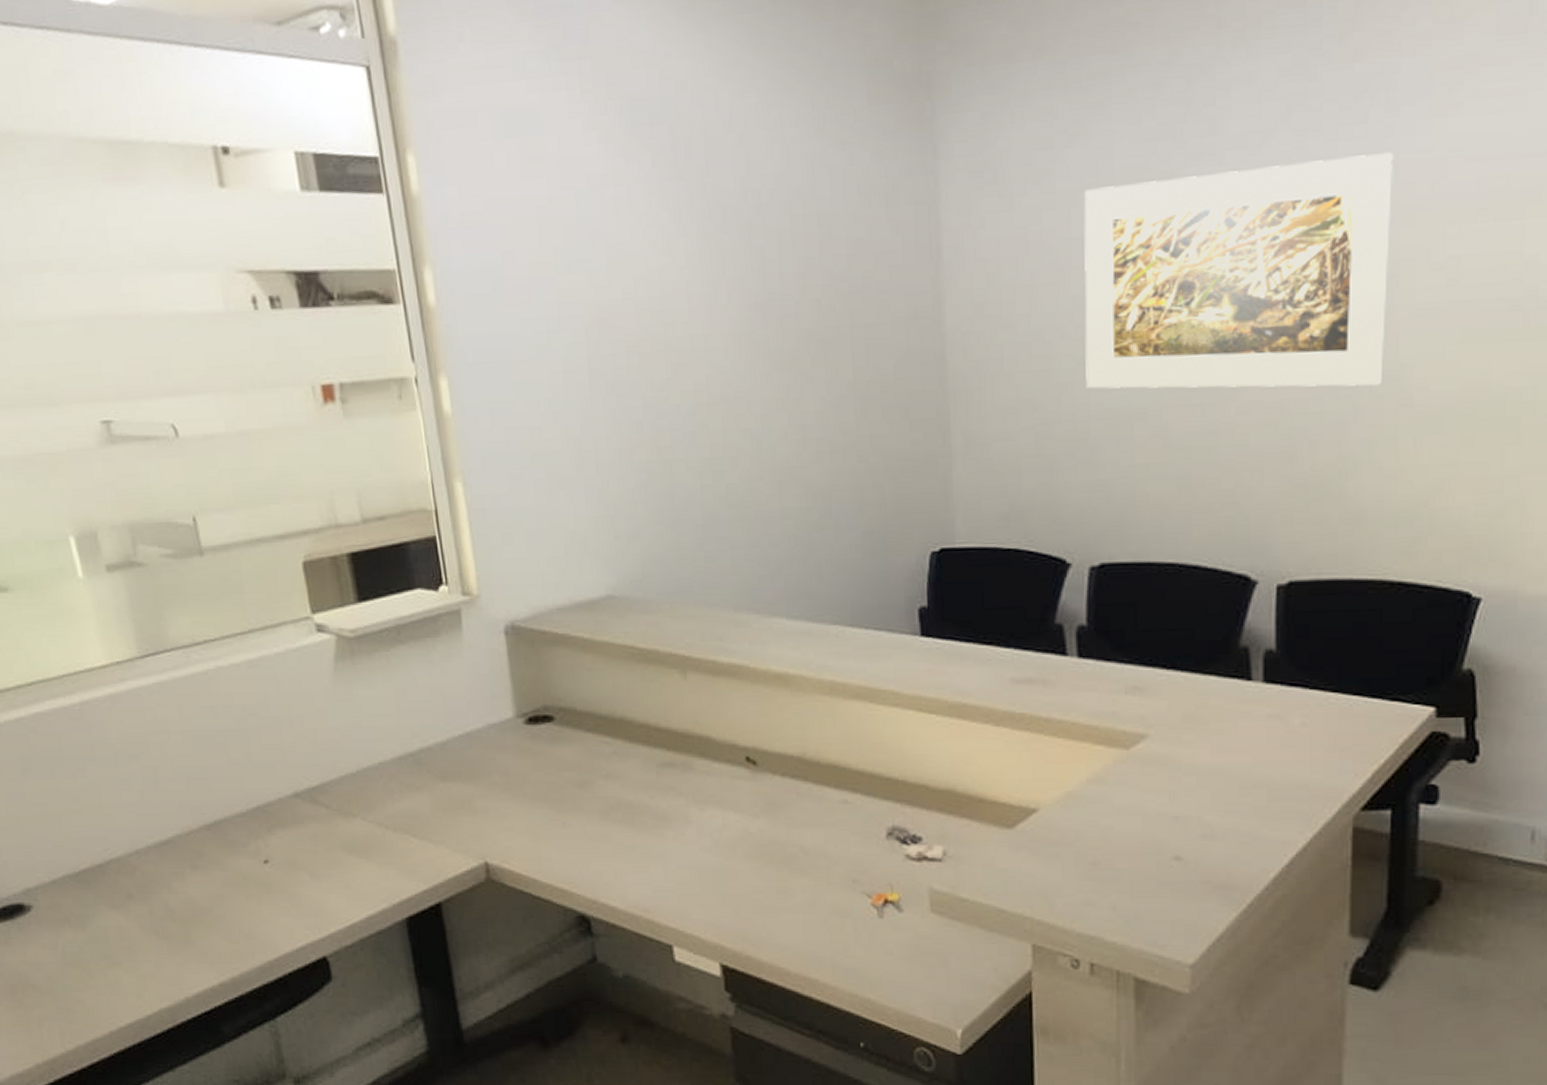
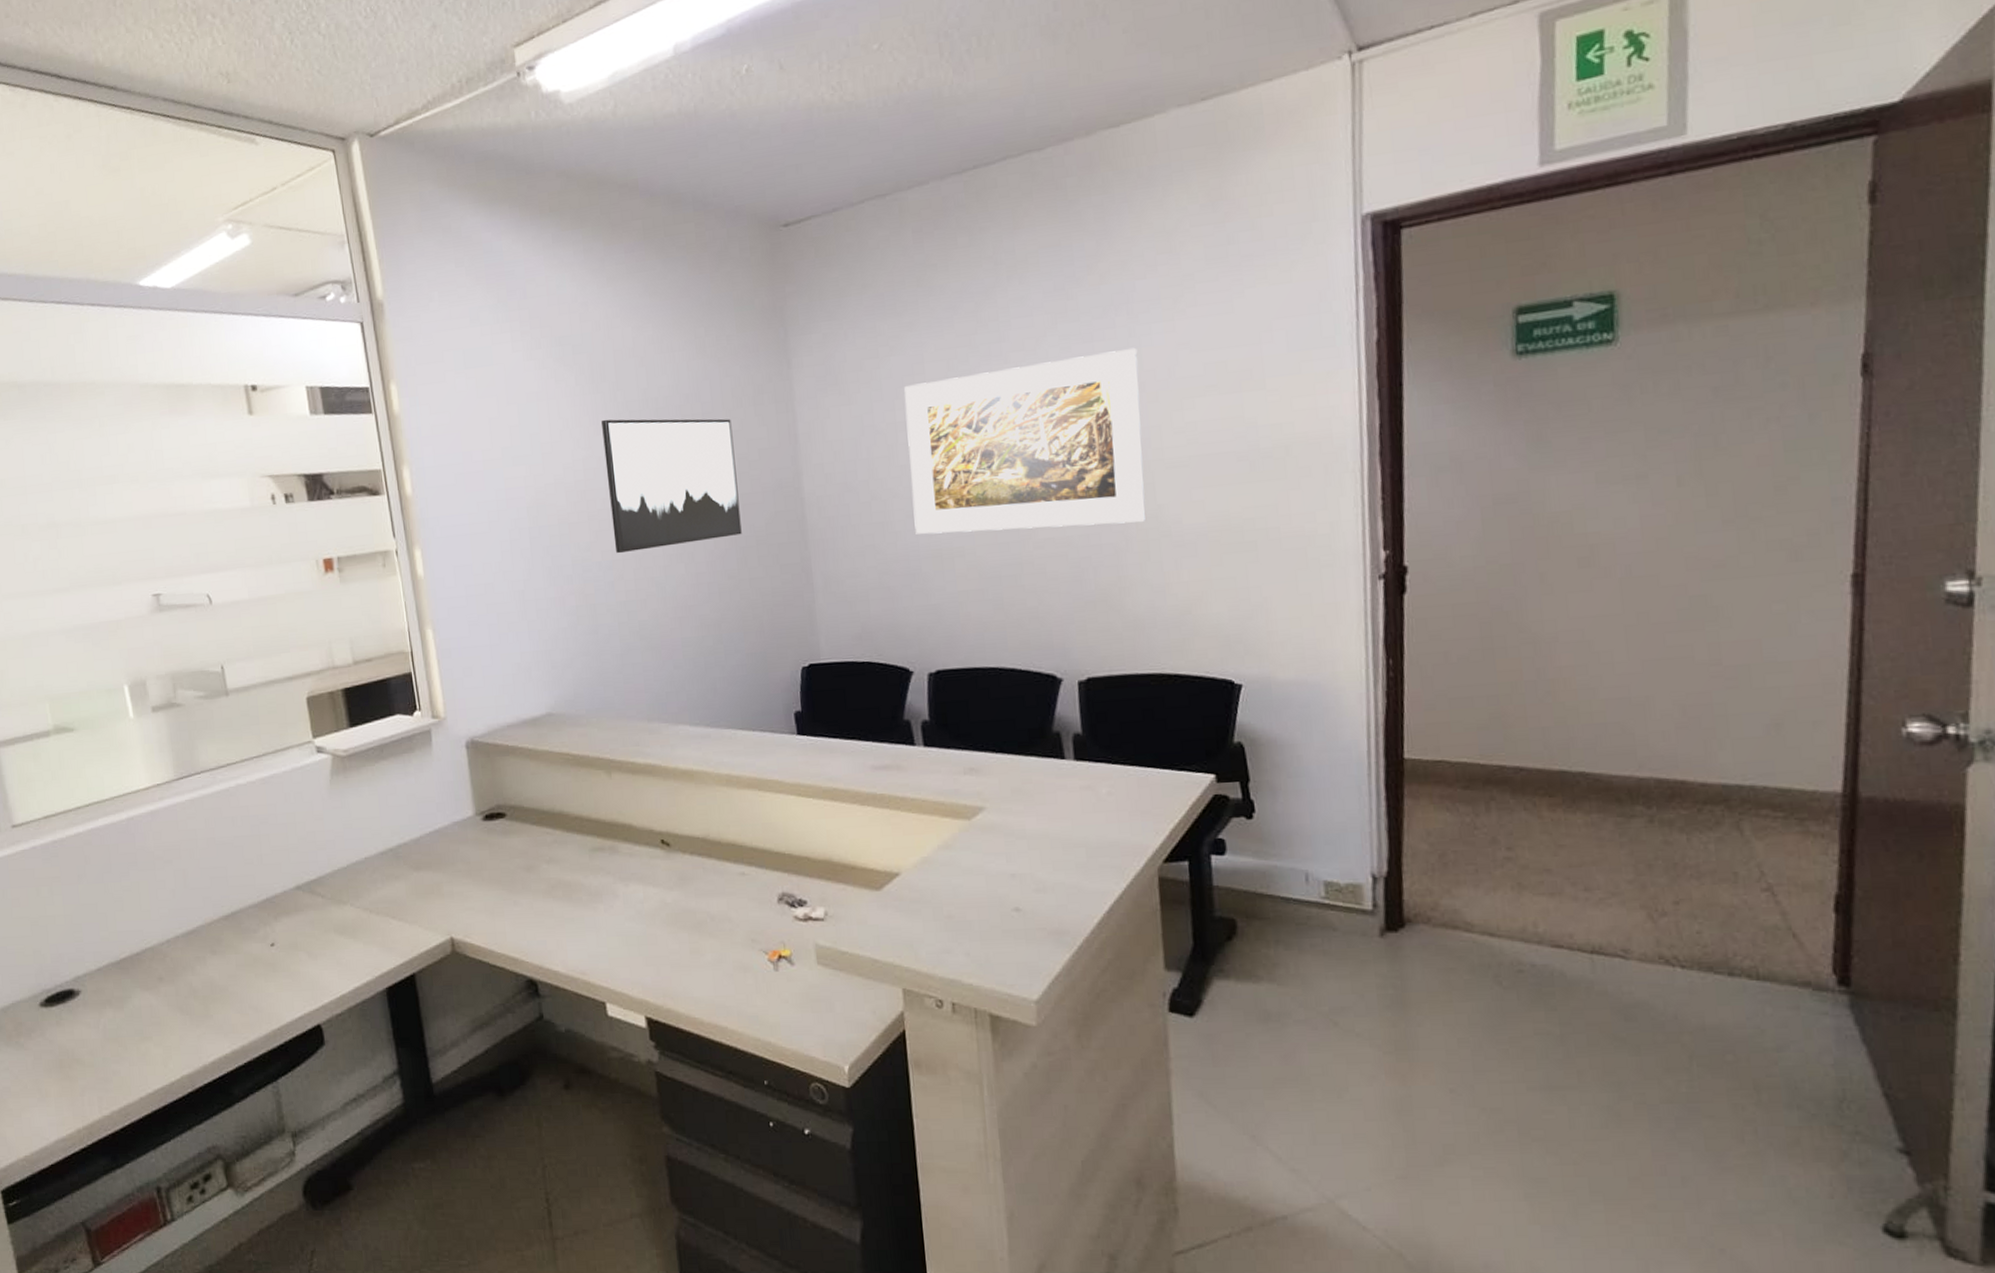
wall art: none [685,215,863,396] -> present [601,418,742,554]

